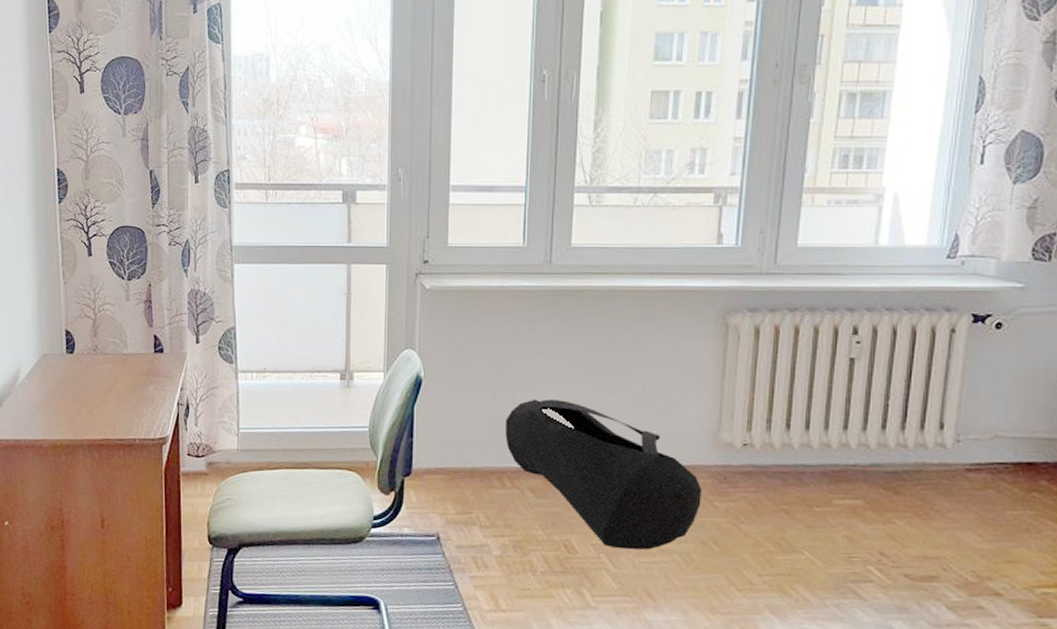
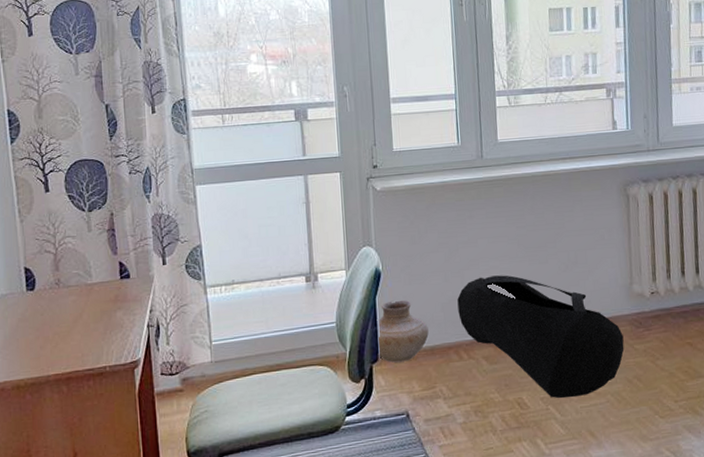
vase: none [411,412,470,480] -> present [376,299,429,363]

